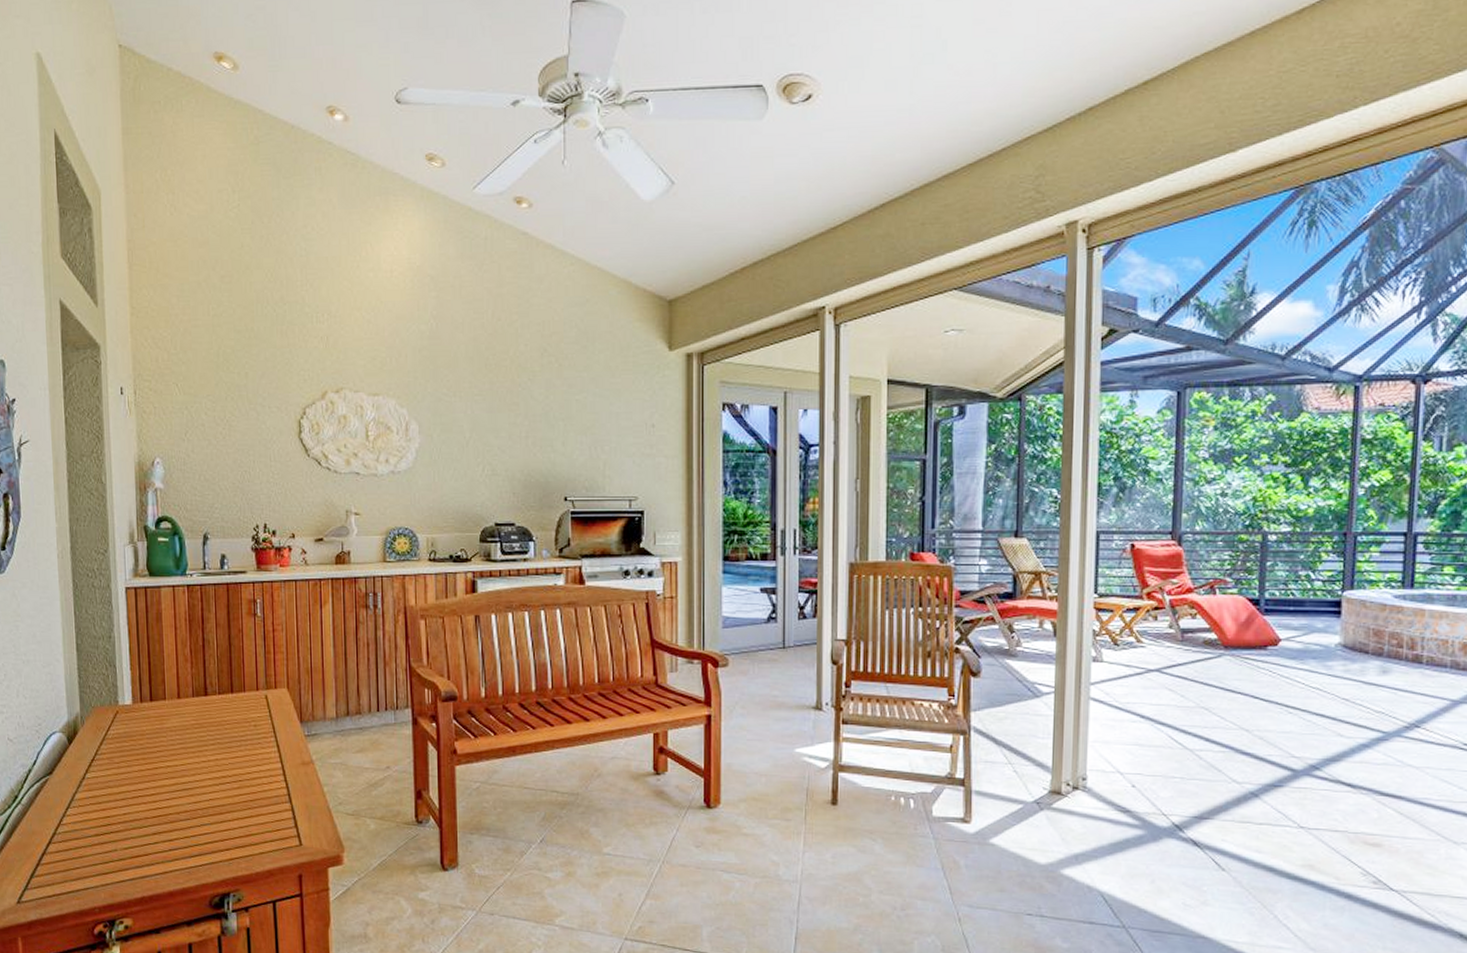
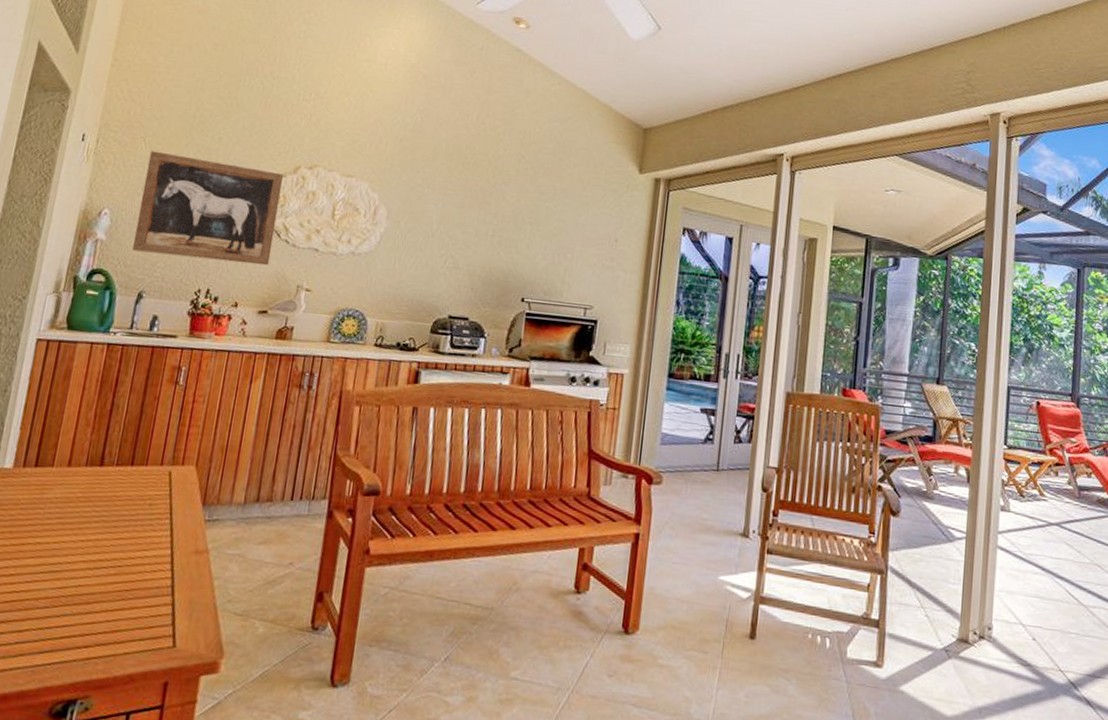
wall art: none [185,395,316,495] -> present [131,150,284,266]

